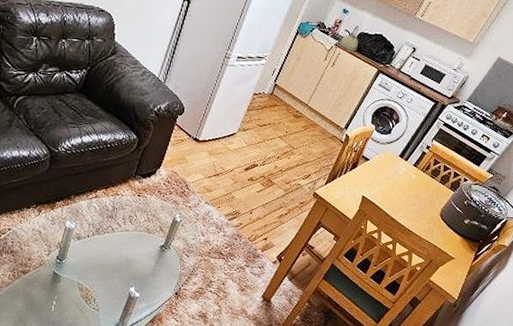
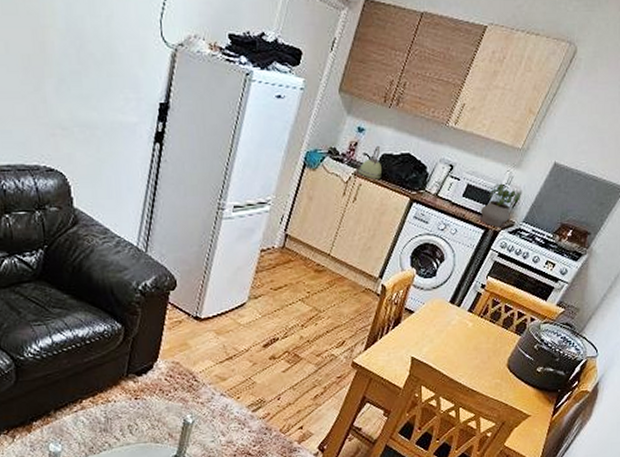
potted plant: none [433,67,468,103] -> present [481,183,520,228]

